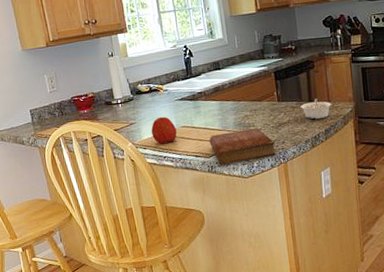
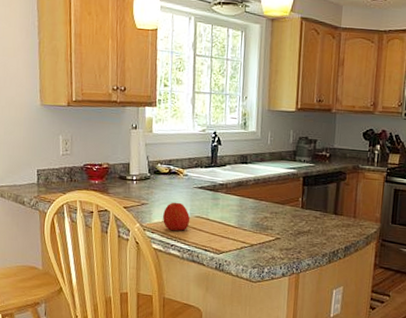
bible: present [209,127,276,165] -> none [222,231,290,265]
legume: present [300,98,332,120] -> none [324,212,357,235]

